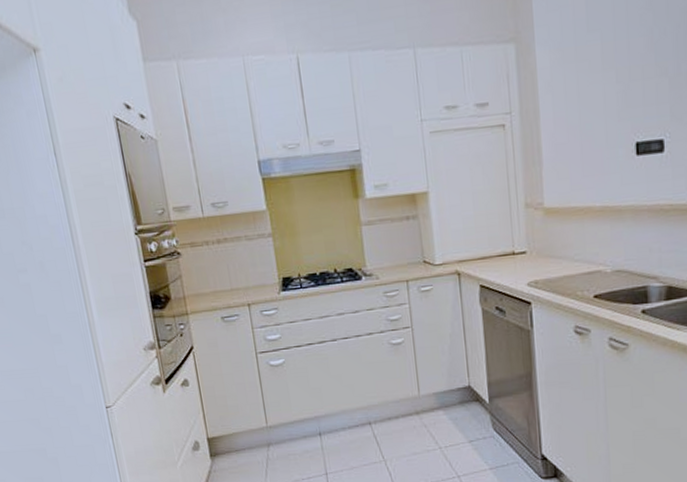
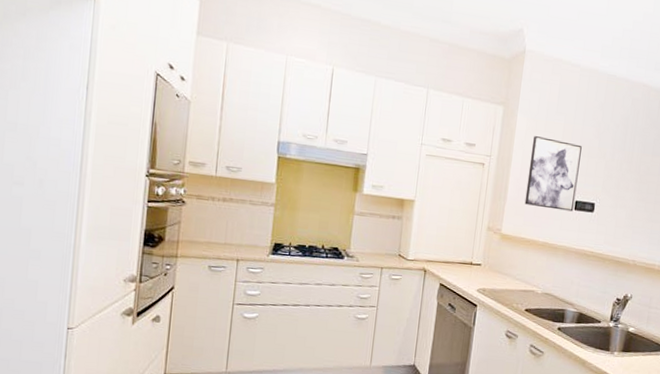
wall art: none [562,66,635,164] -> present [524,136,582,212]

